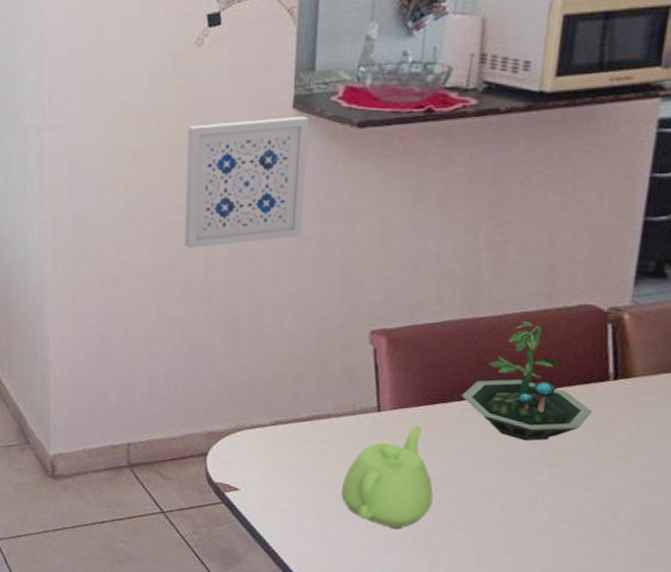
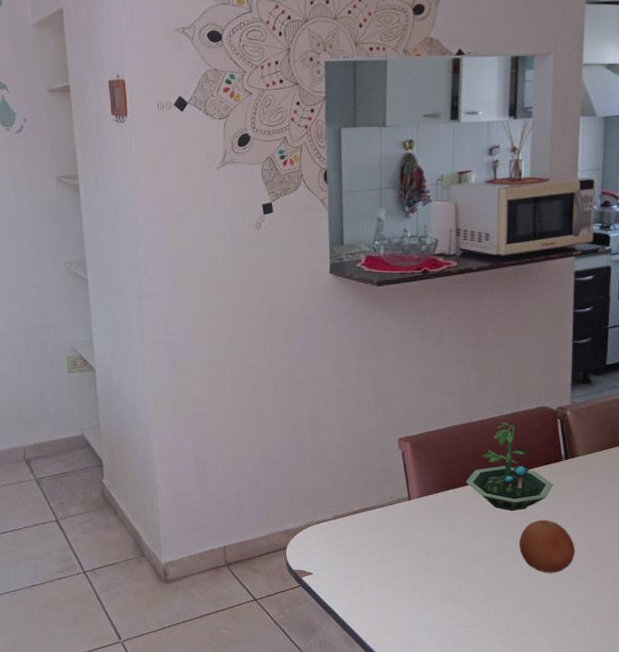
wall art: present [184,116,309,249] -> none [253,279,344,385]
teapot: present [342,426,434,530] -> none [388,509,453,591]
fruit: none [531,456,616,529] -> present [519,519,575,573]

